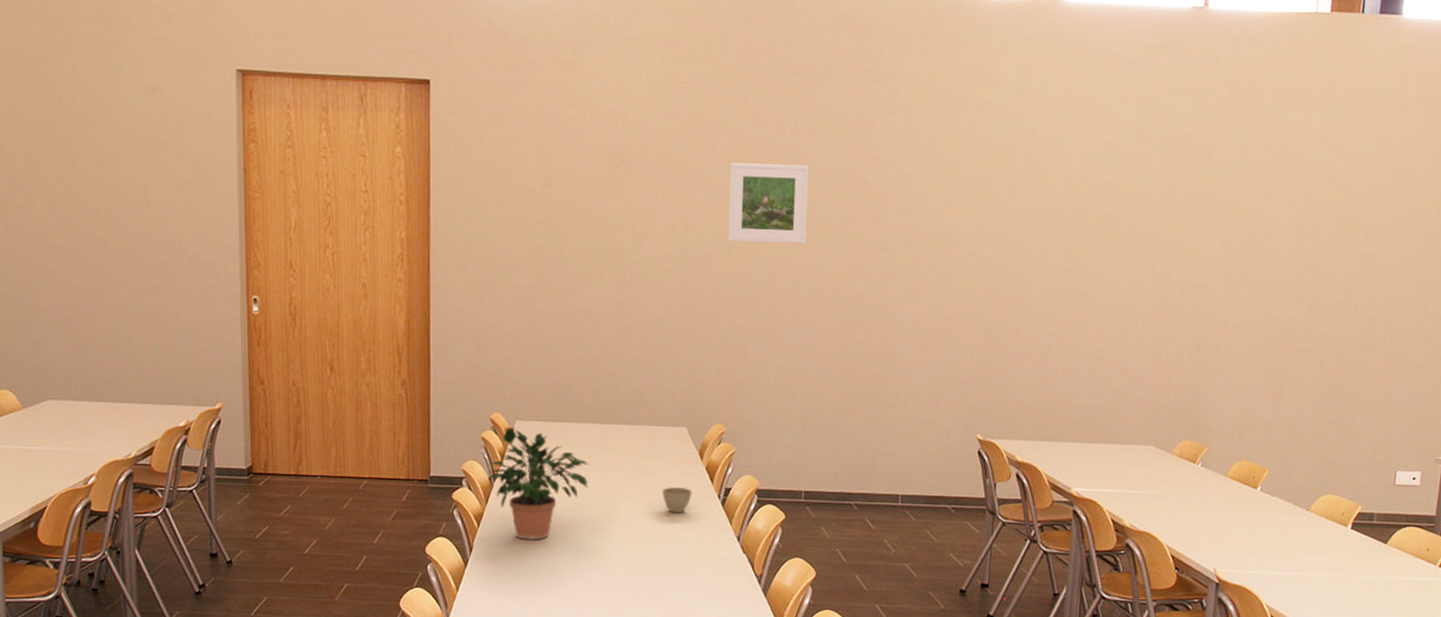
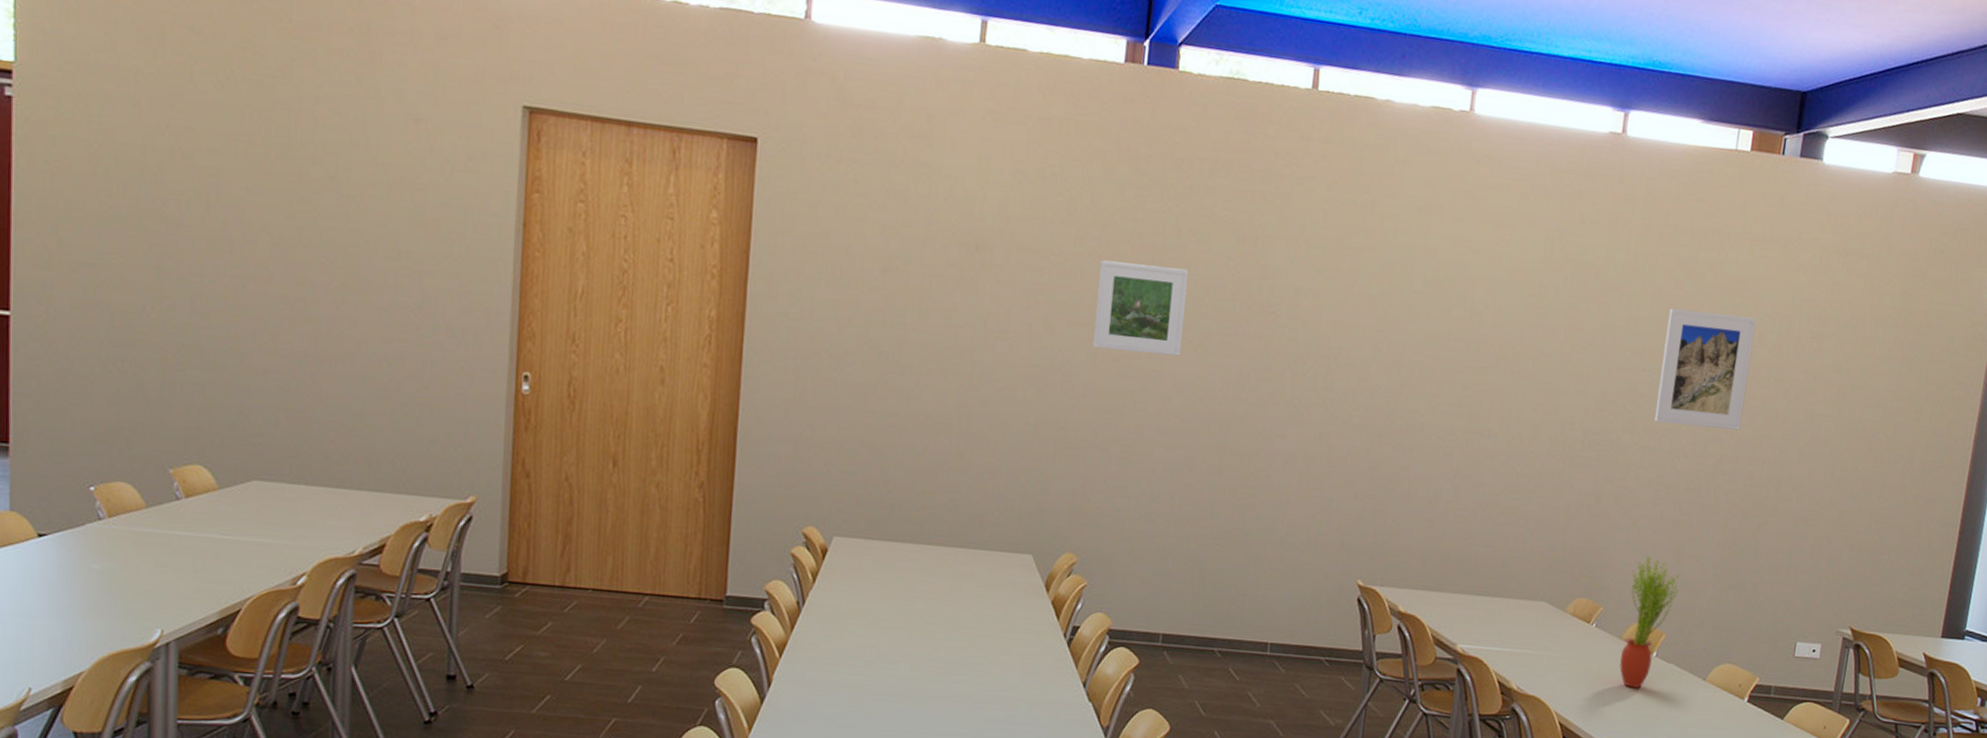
potted plant: present [487,428,589,540] -> none [795,544,916,676]
cup: present [662,487,692,513] -> none [999,622,1035,653]
potted plant: none [1226,398,1280,521] -> present [1619,556,1680,688]
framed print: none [1248,167,1344,276] -> present [1654,308,1757,430]

